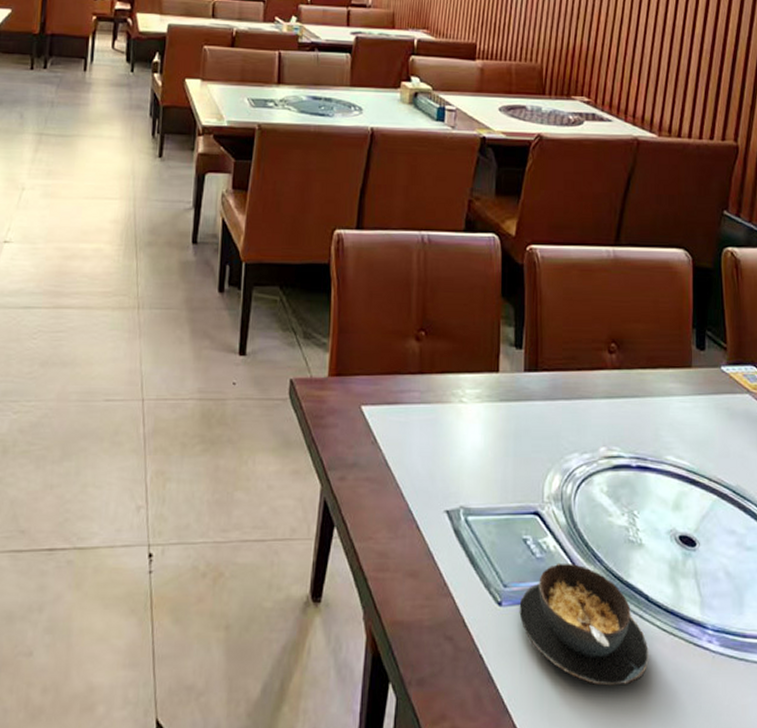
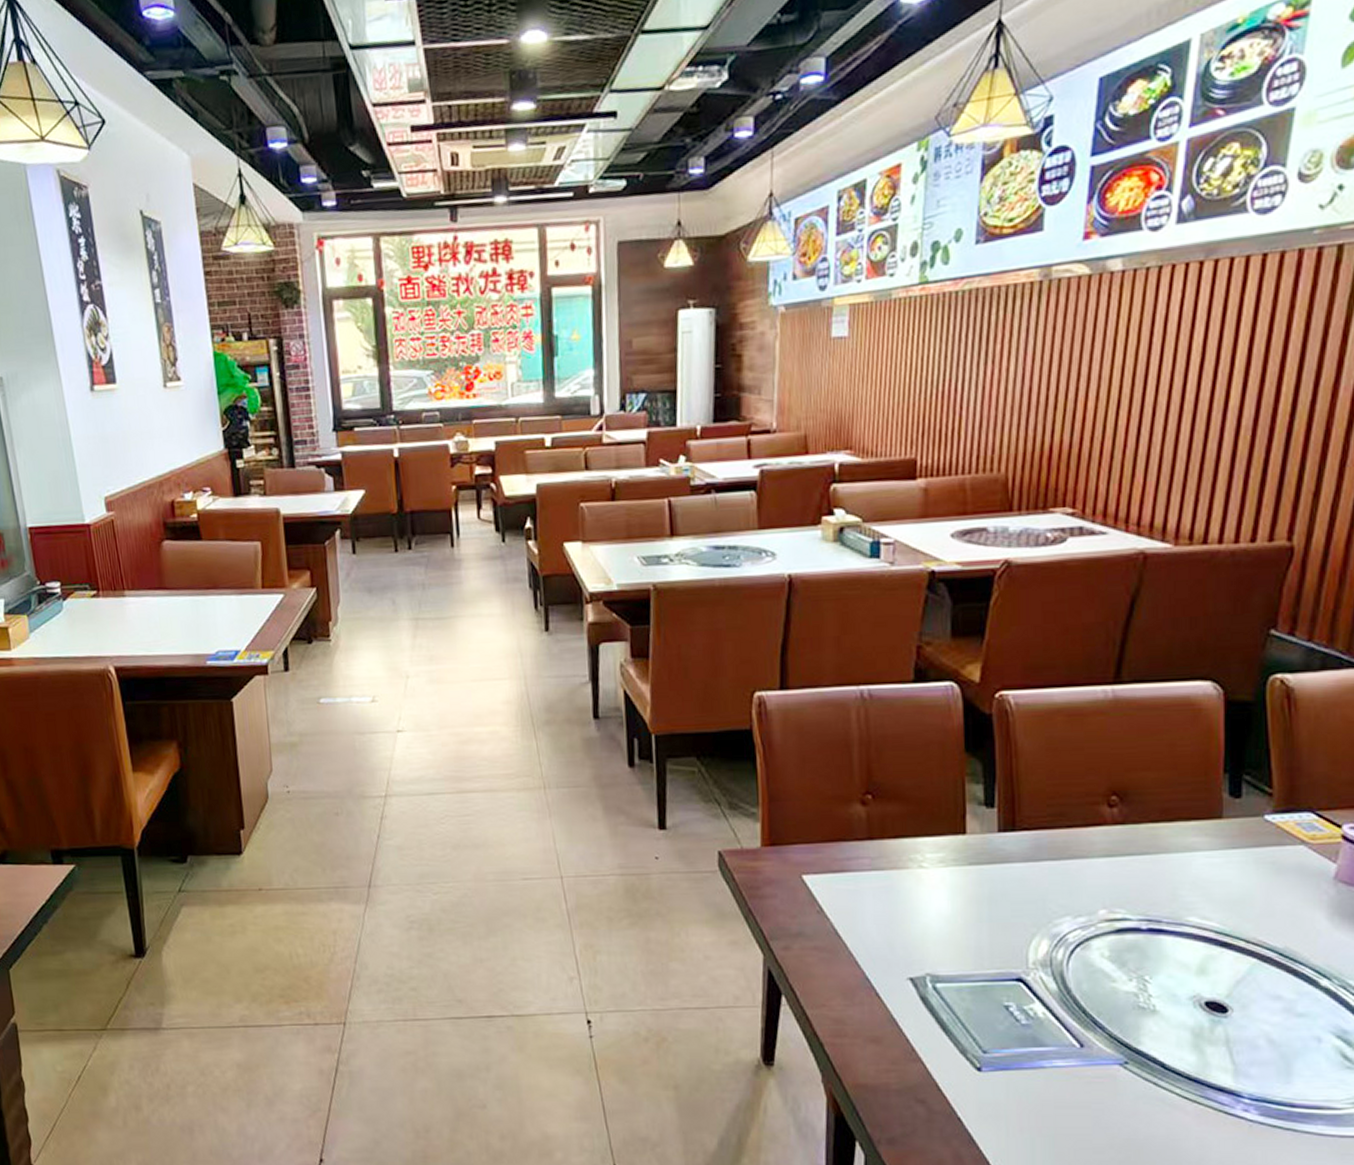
soup bowl: present [519,563,649,686] -> none [1002,1029,1166,1151]

